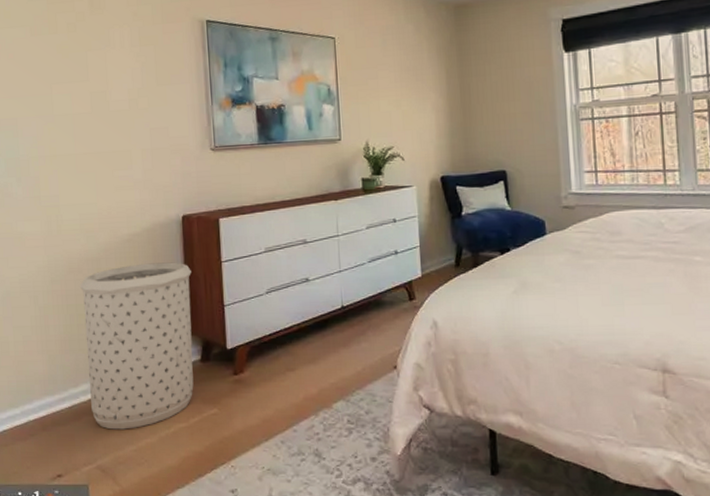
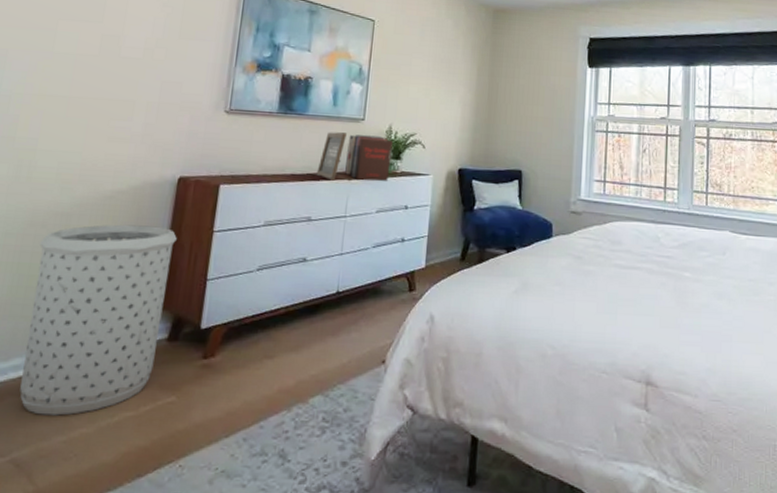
picture frame: none [304,155,327,203] -> present [316,132,348,181]
books: none [329,154,373,200] -> present [345,134,393,182]

